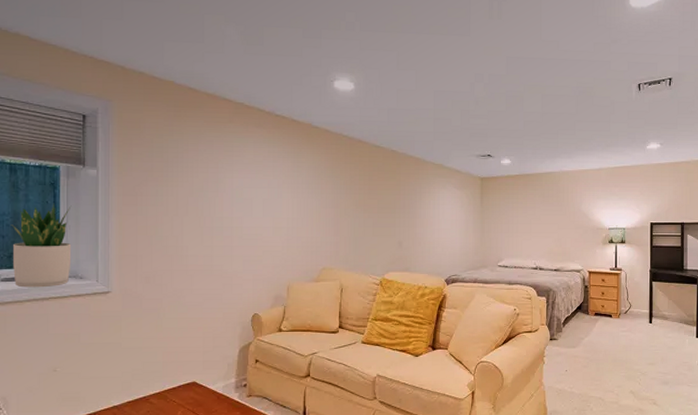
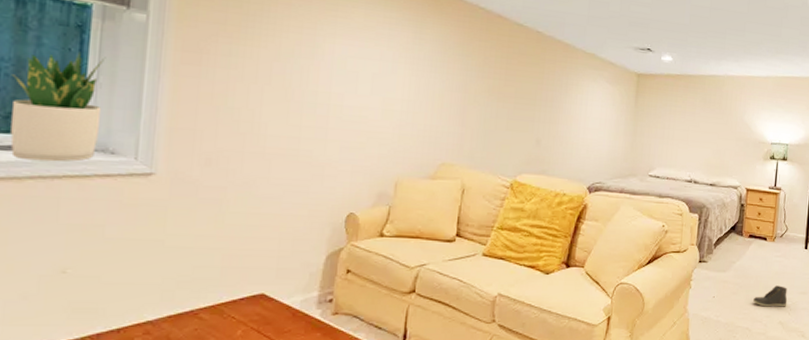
sneaker: none [603,358,637,378] -> present [752,285,788,307]

